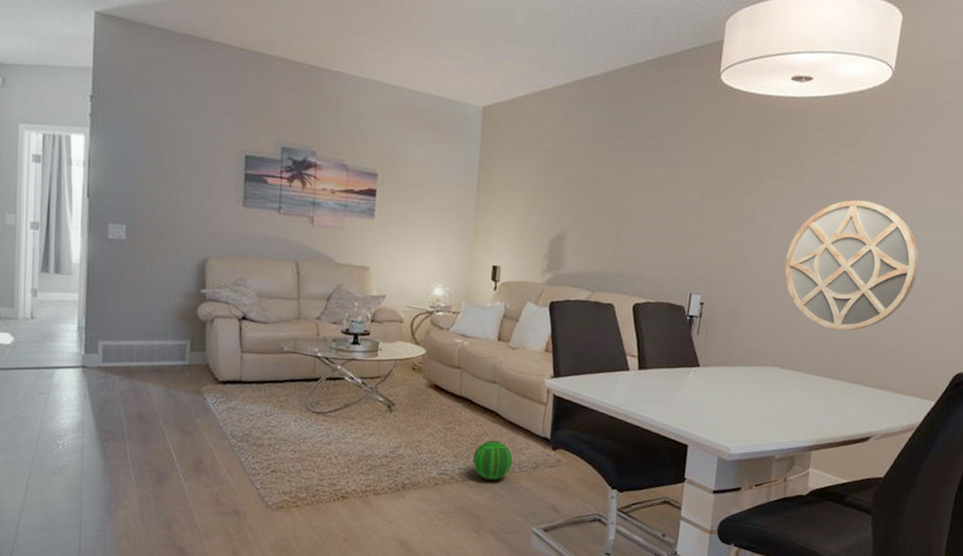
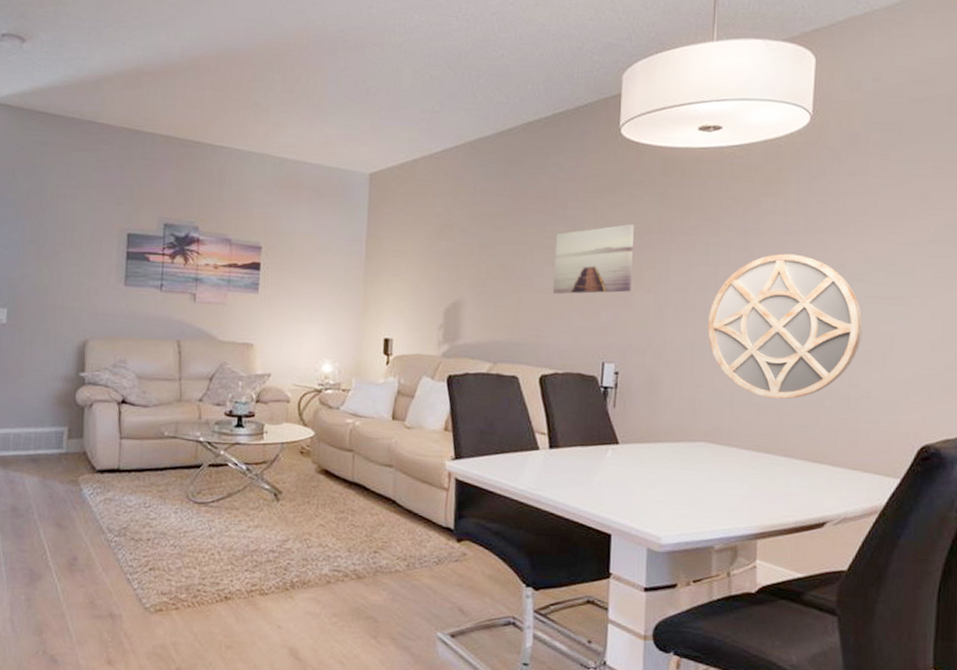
ball: present [472,440,513,481] -> none [368,531,413,578]
wall art: none [649,166,727,231] -> present [552,223,634,294]

